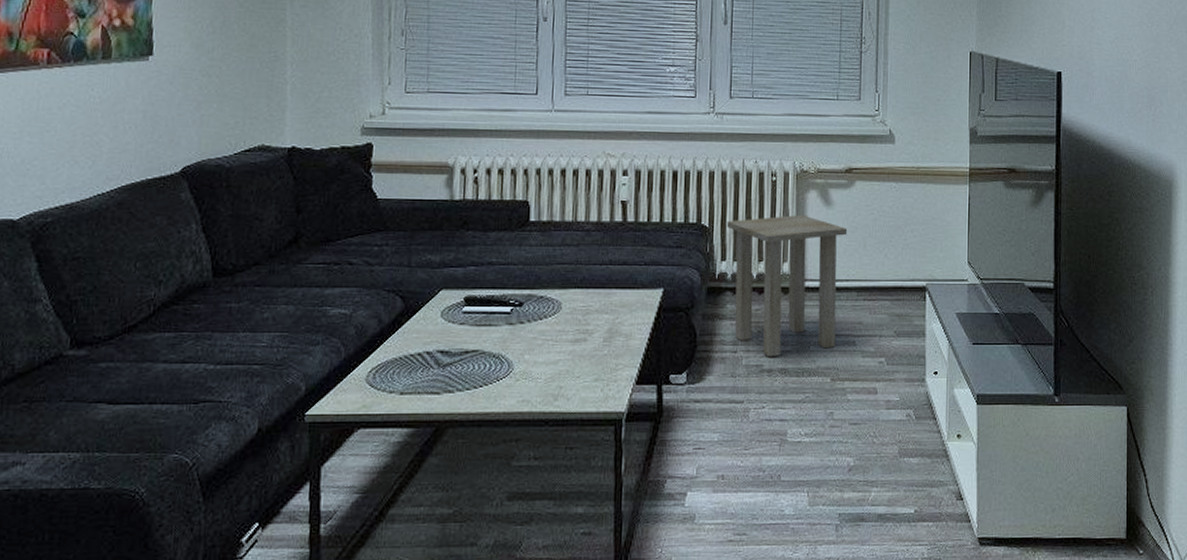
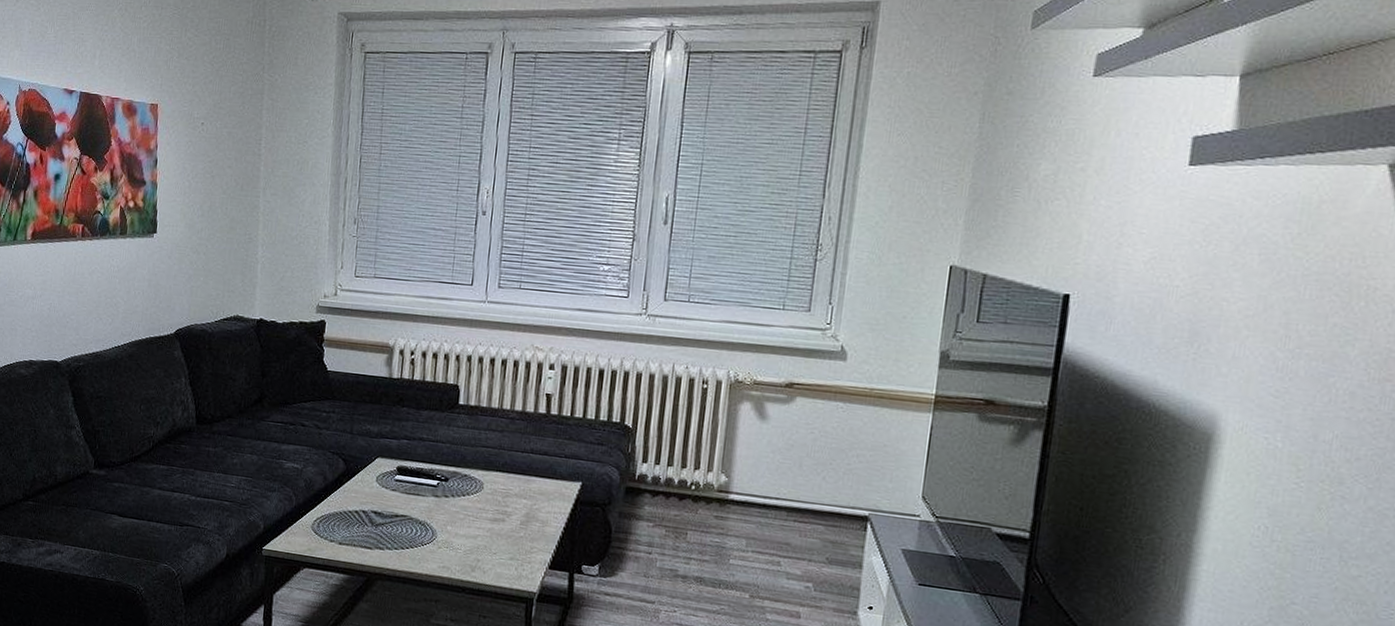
side table: present [726,214,848,357] -> none [650,423,783,565]

